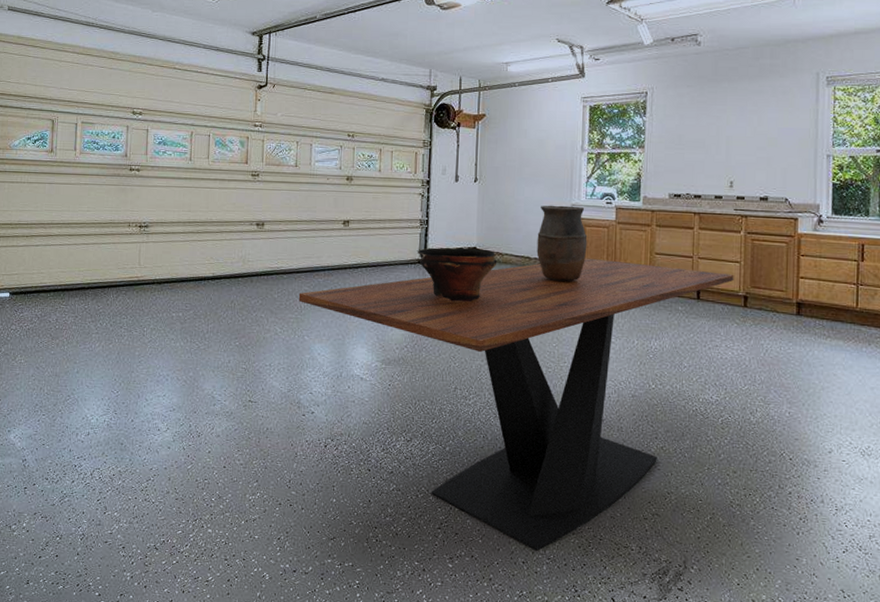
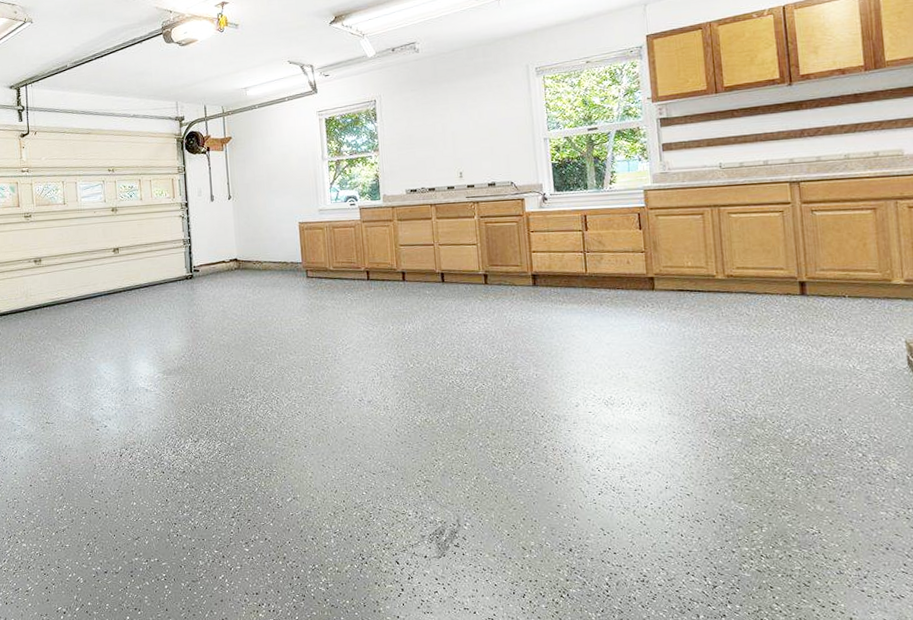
dining table: present [298,258,734,551] -> none [80,256,473,527]
bowl: present [417,247,497,302] -> none [183,259,258,310]
vase: present [537,205,588,281] -> none [291,211,338,281]

